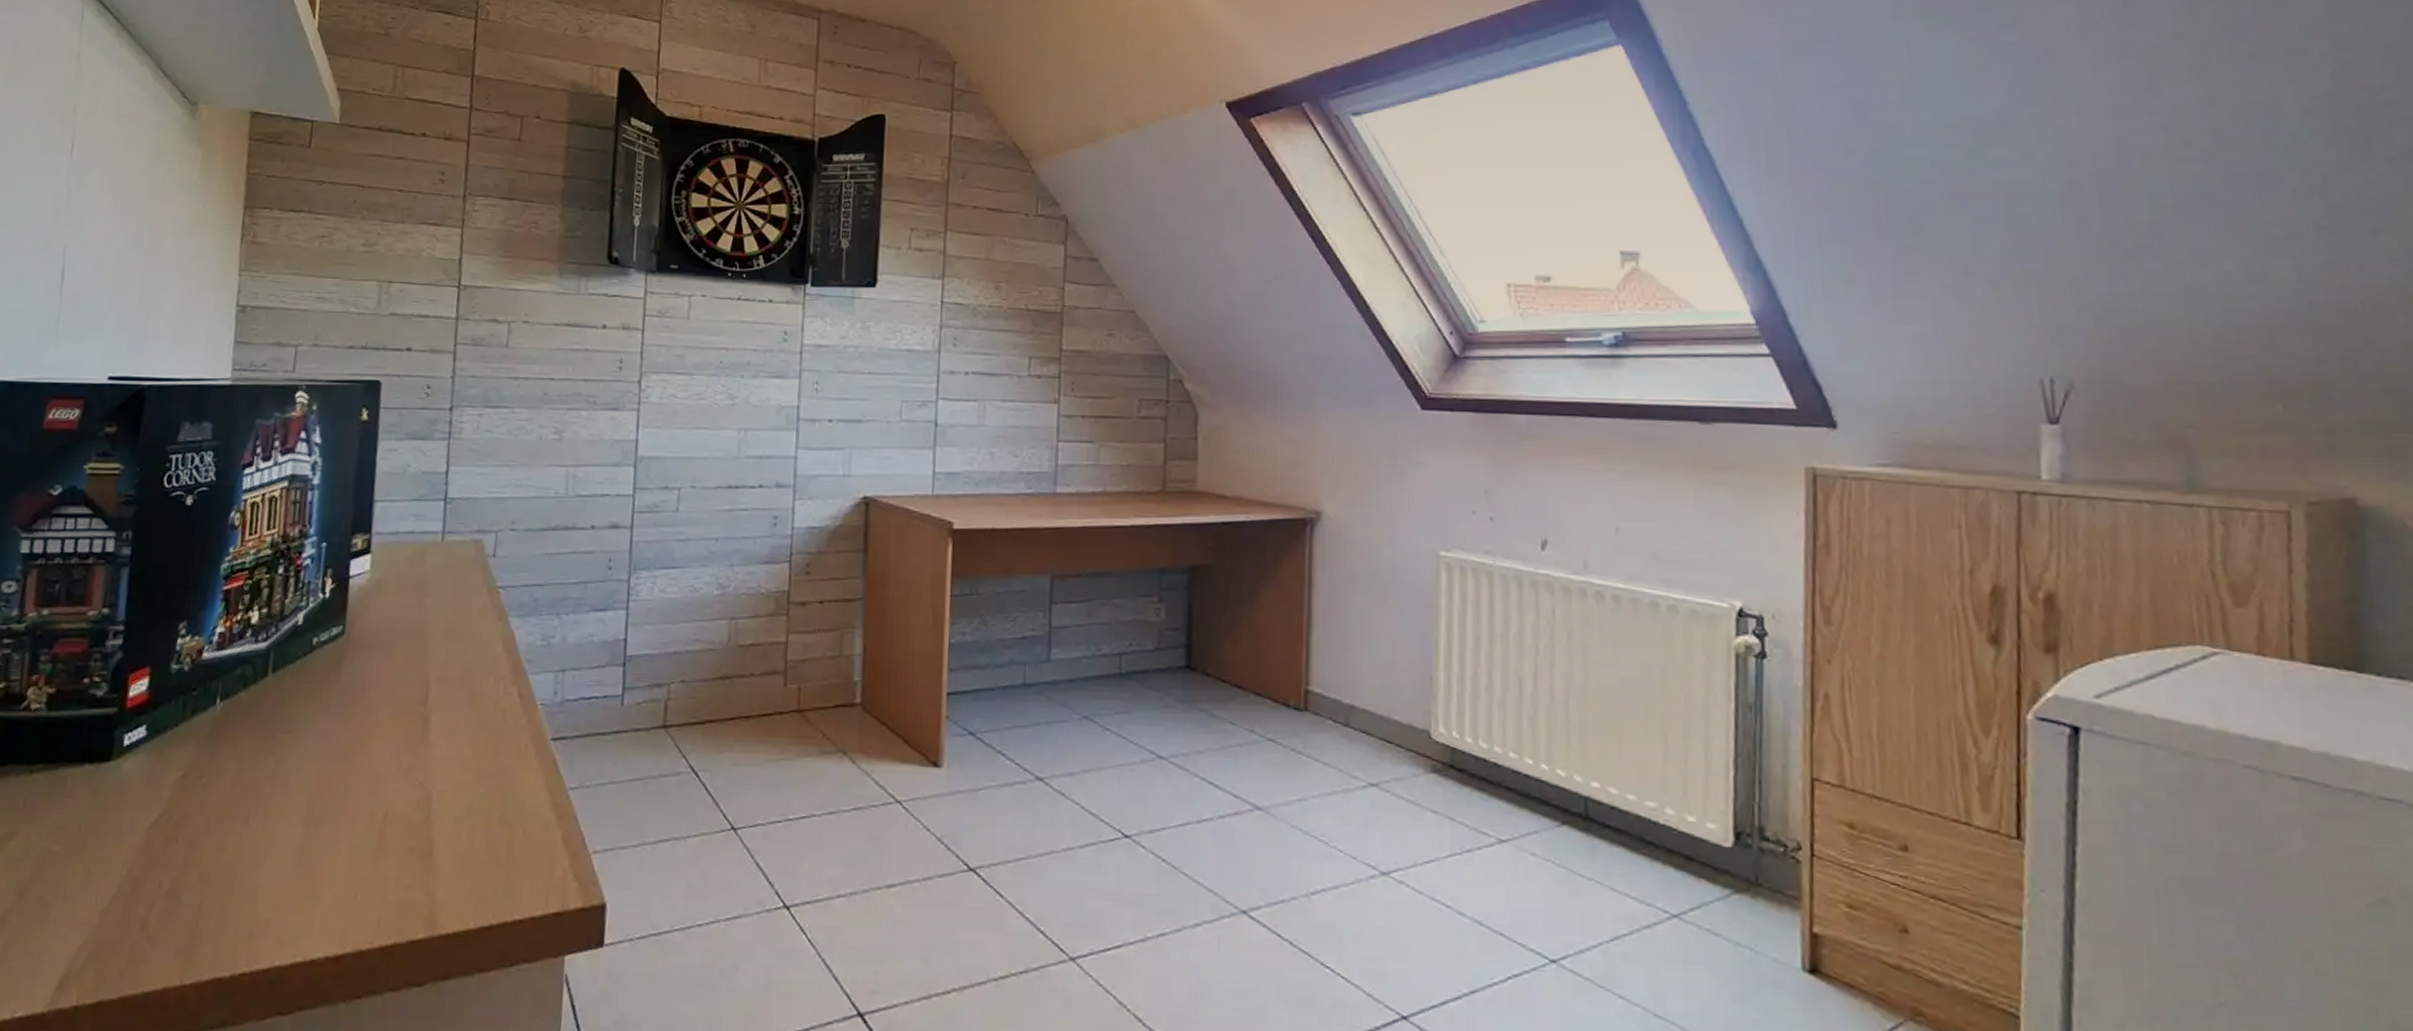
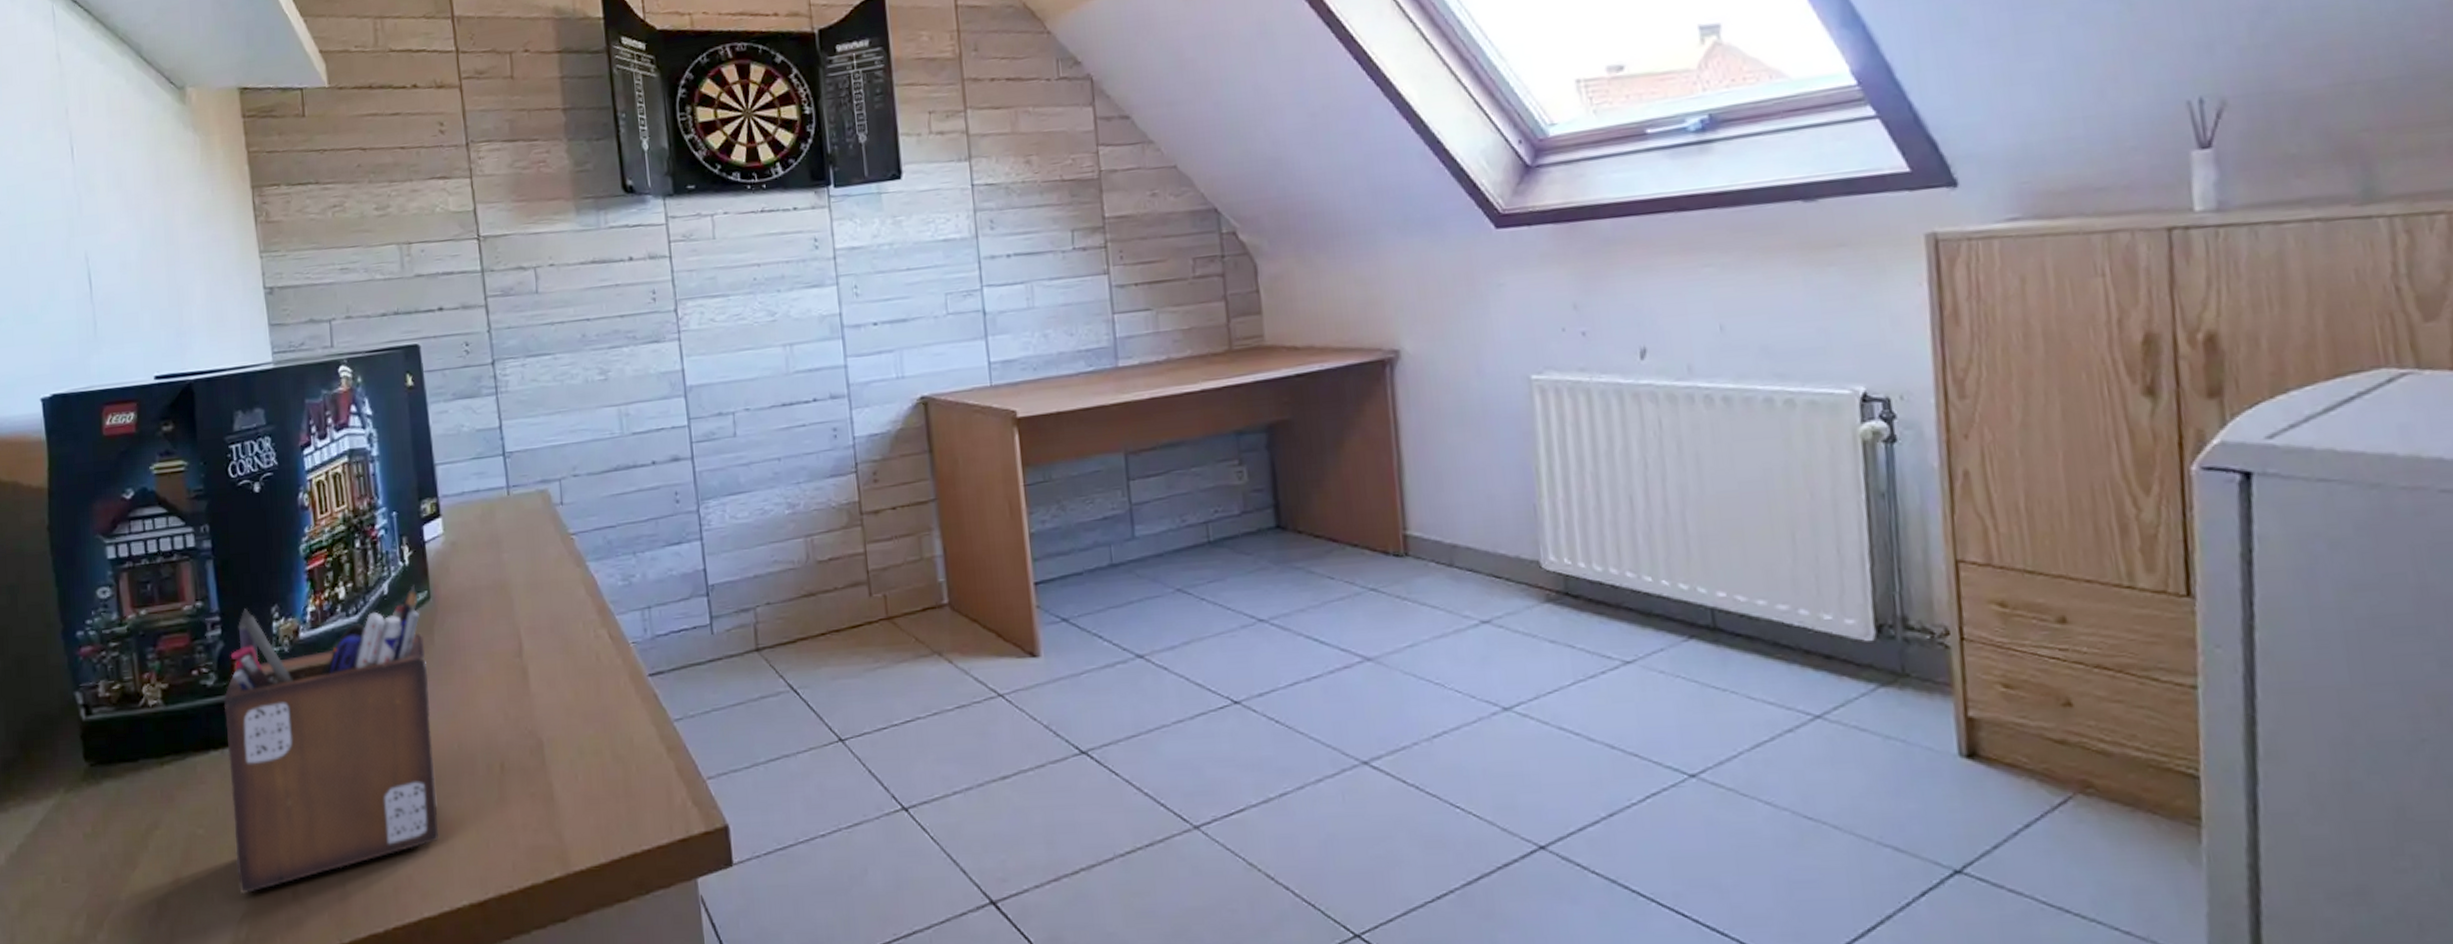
desk organizer: none [86,618,331,919] -> present [224,585,439,893]

